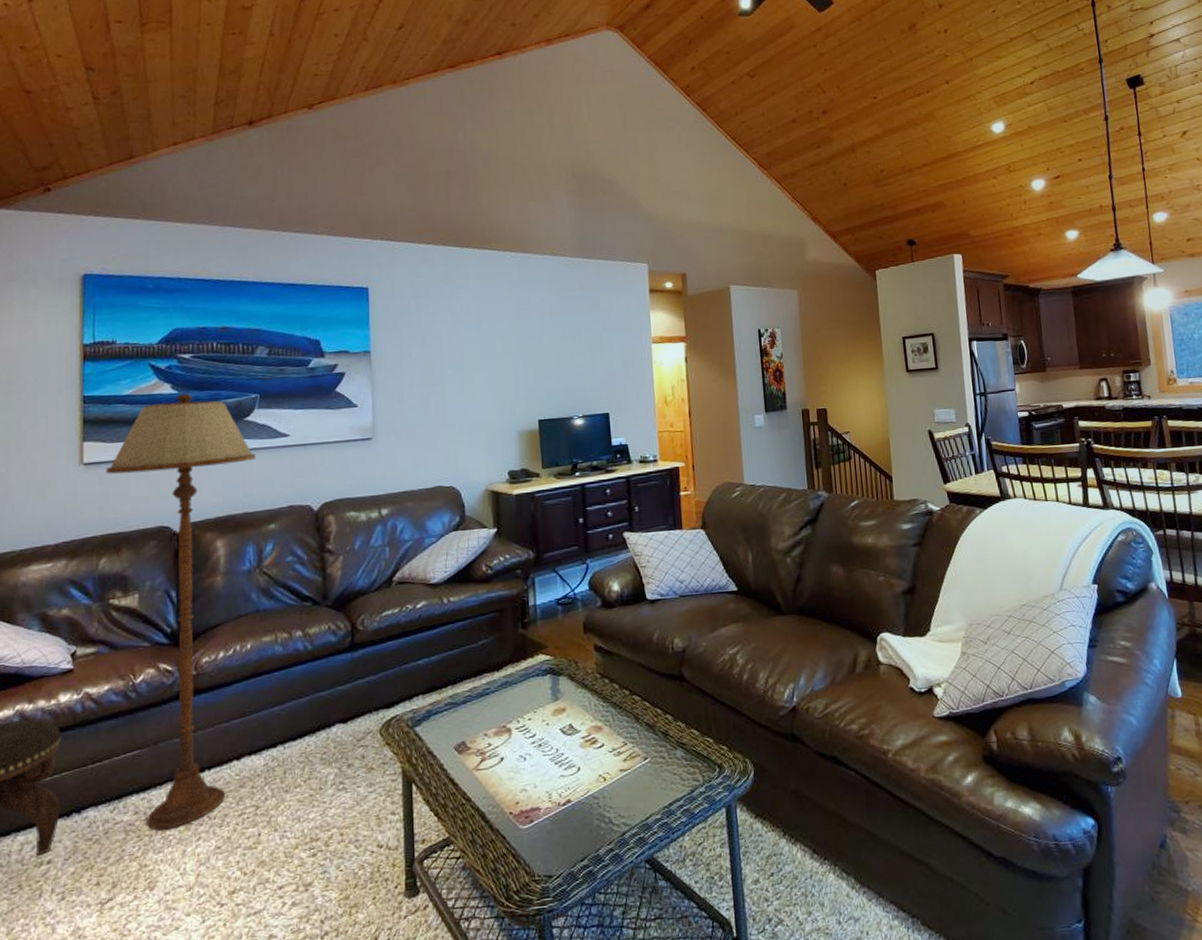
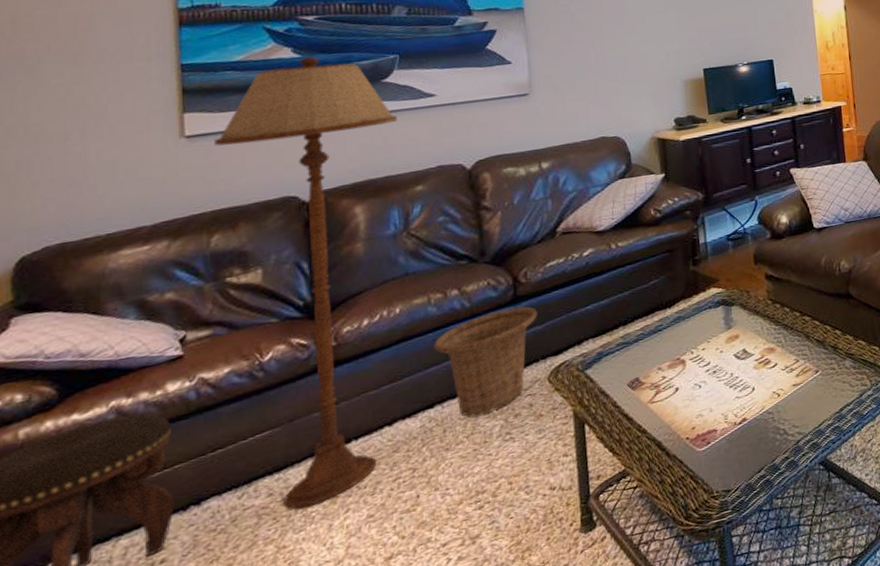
basket: none [279,654,372,762] -> present [434,306,537,418]

